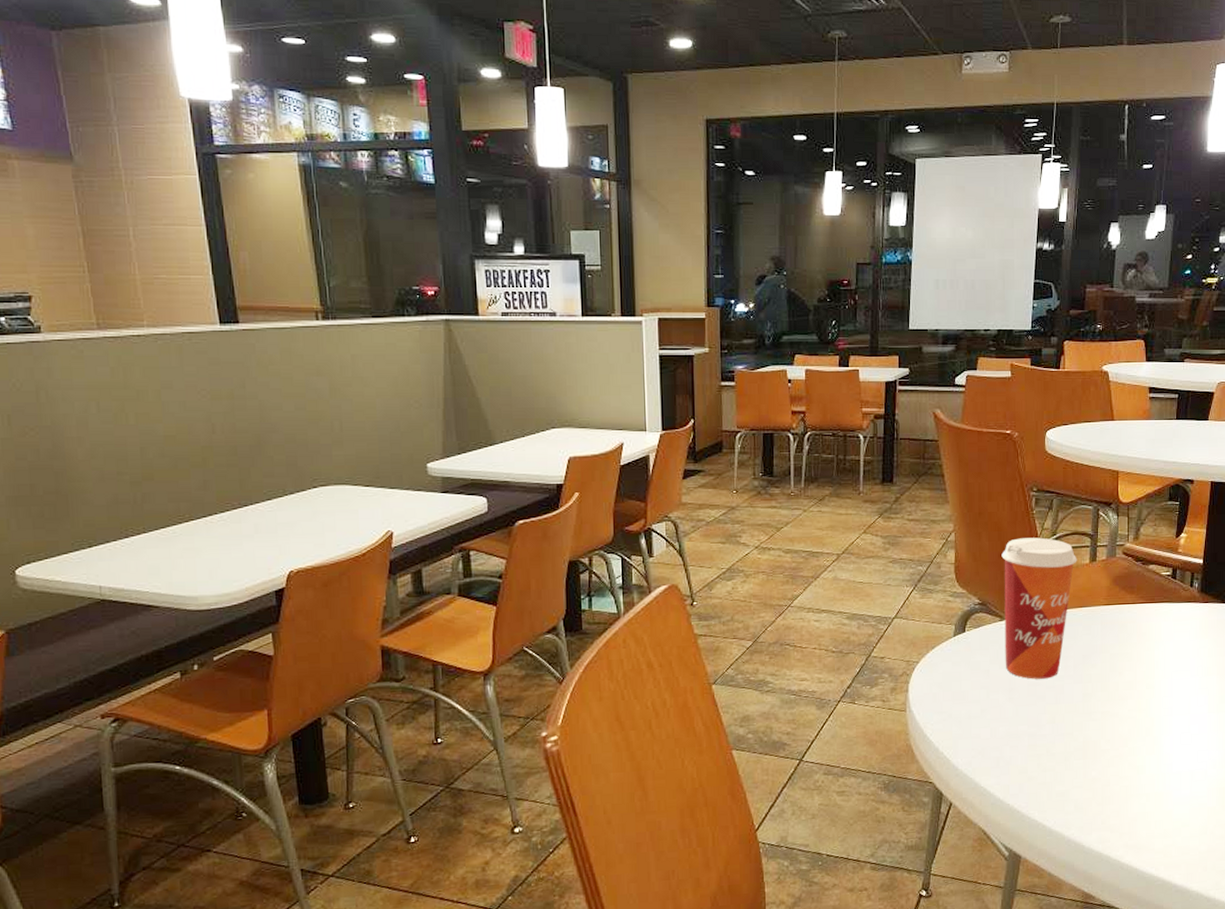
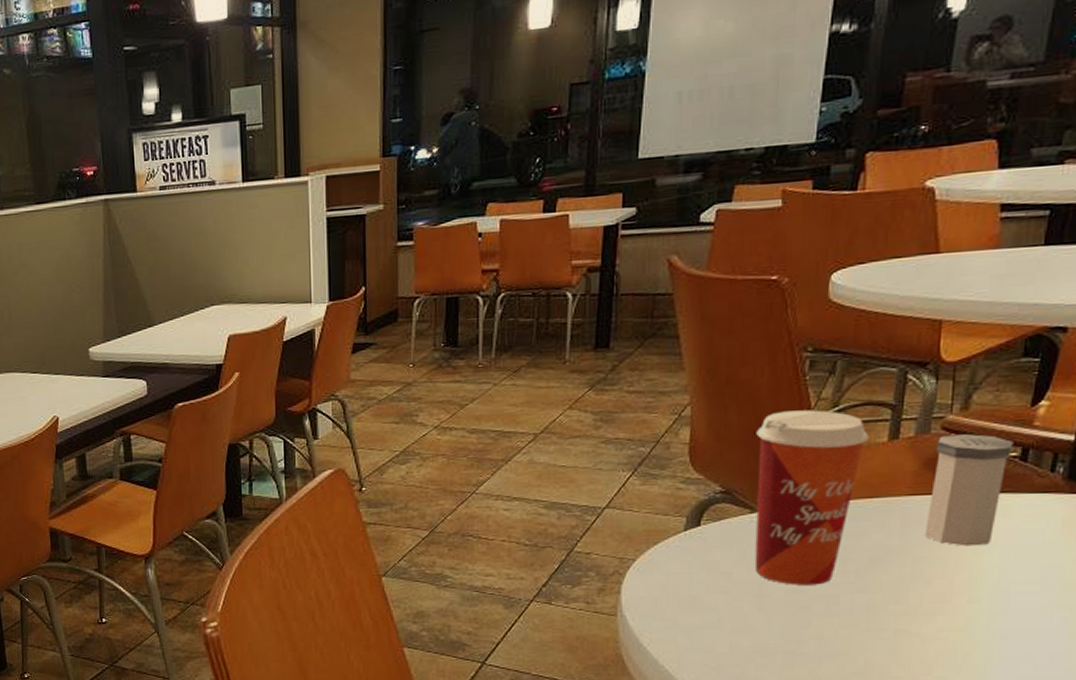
salt shaker: none [1116,558,1167,644] -> present [924,434,1014,546]

